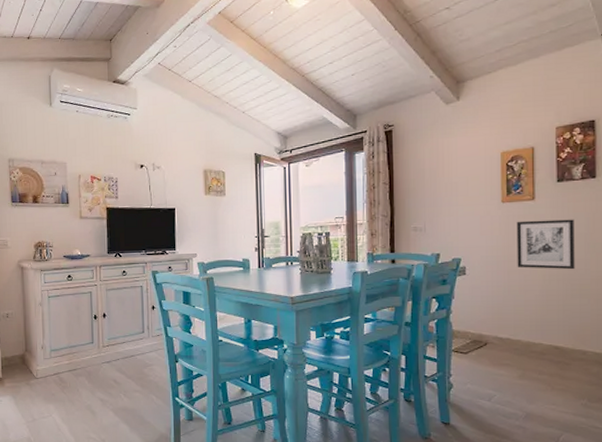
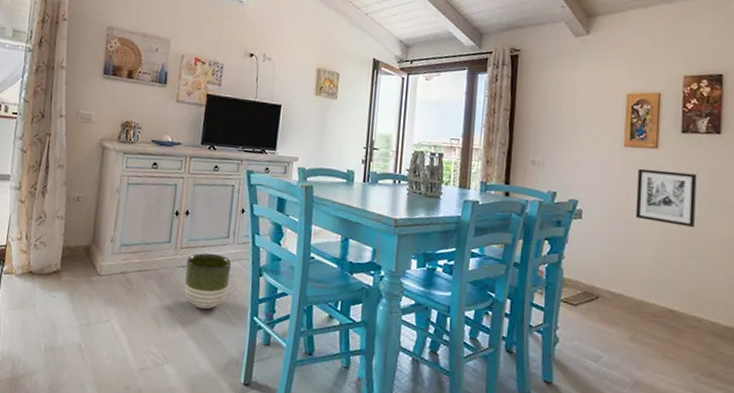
planter: none [110,348,150,396] -> present [184,253,232,309]

